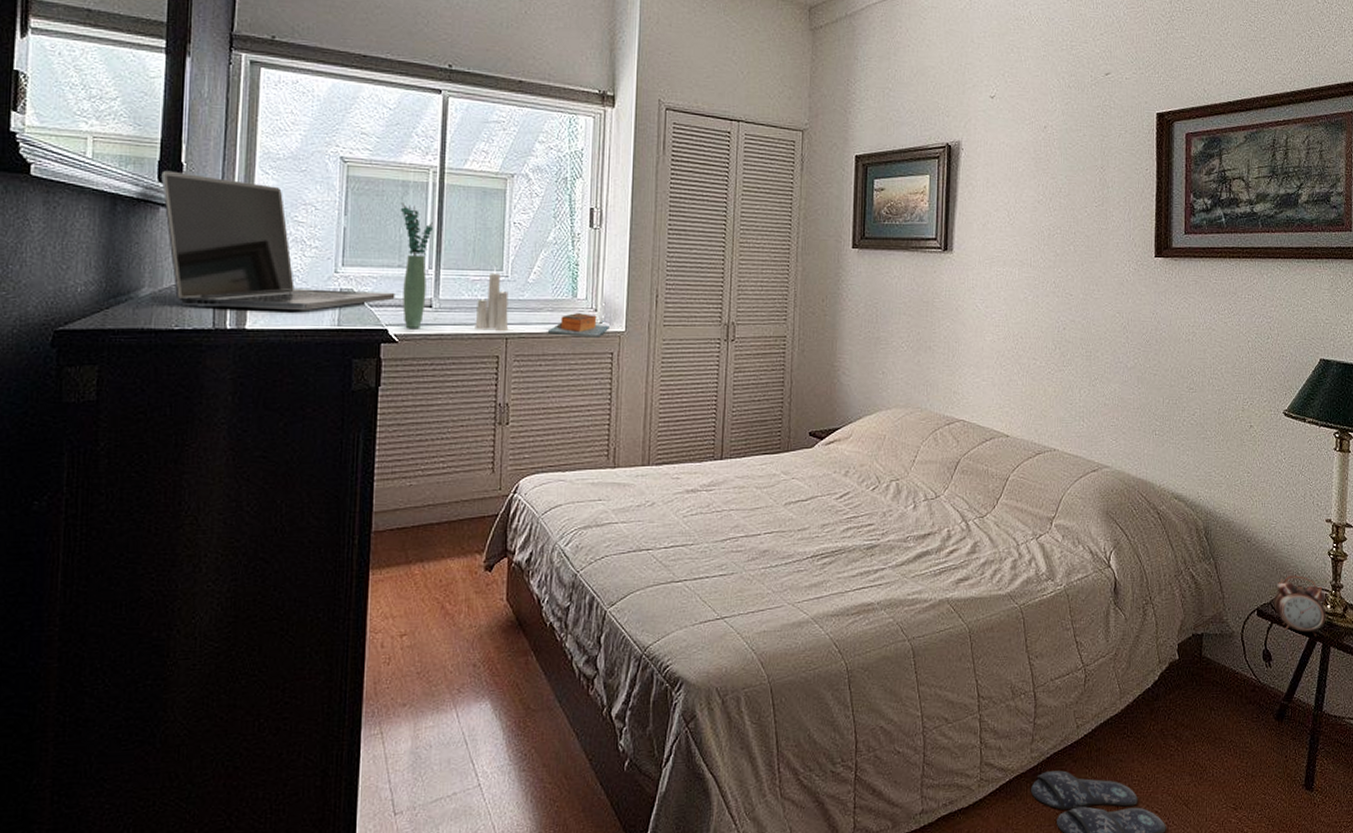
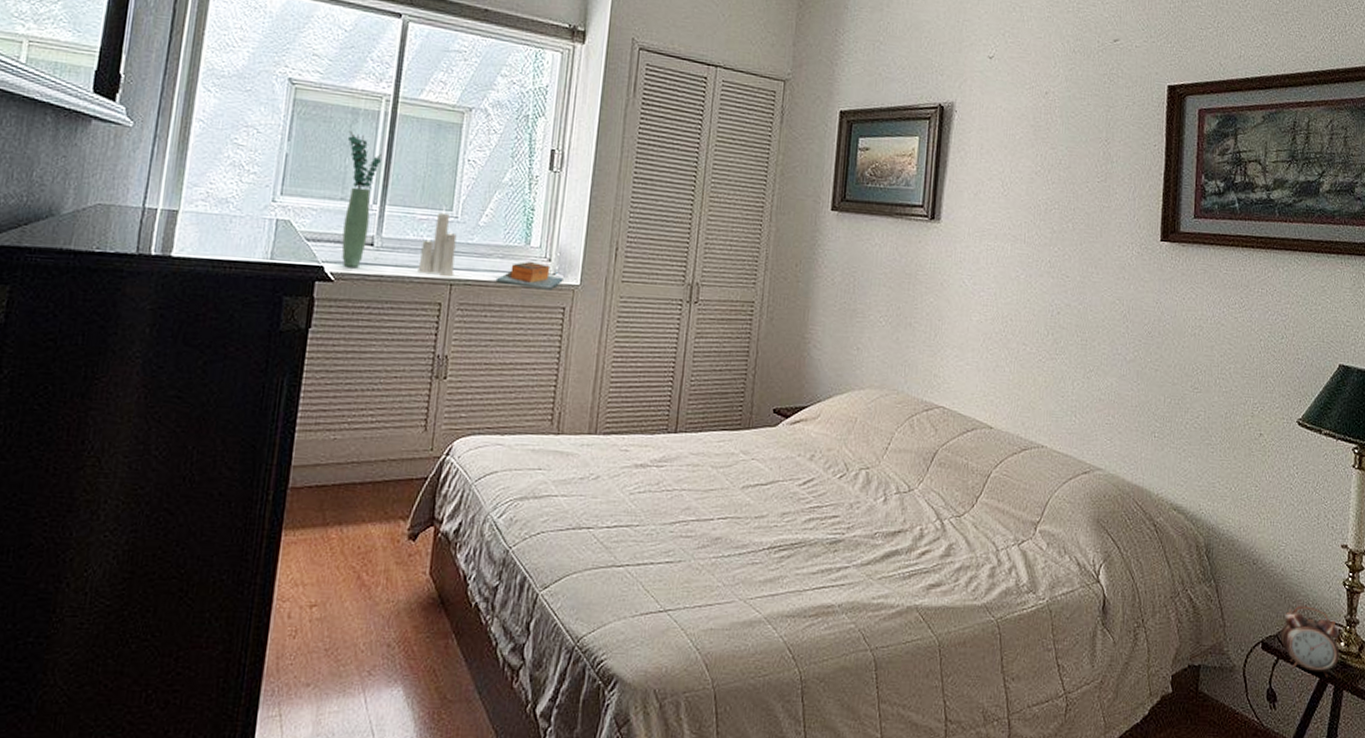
laptop: present [161,170,395,311] -> none [96,81,335,241]

